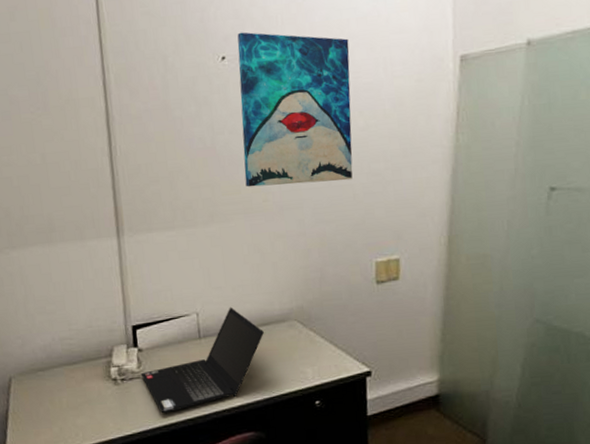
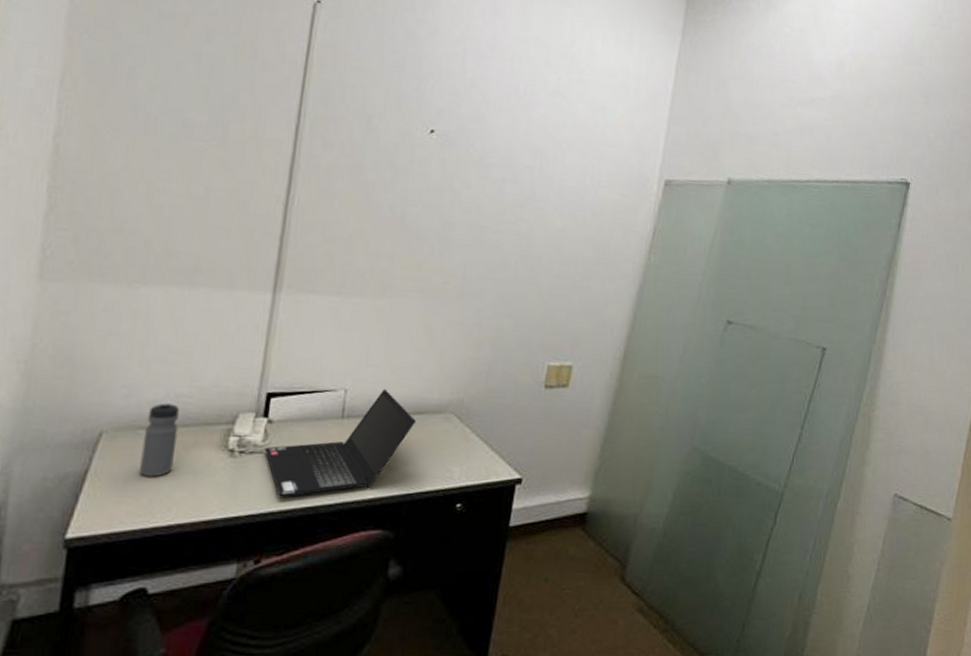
water bottle: none [42,344,72,410] -> present [139,401,179,477]
wall art: present [237,32,353,187] -> none [428,110,562,279]

